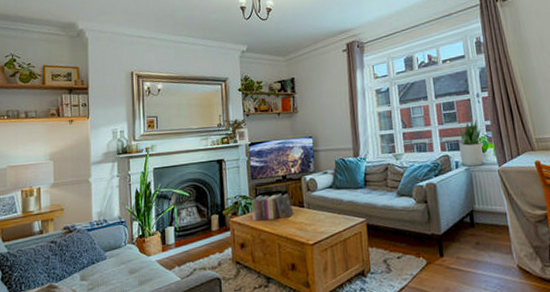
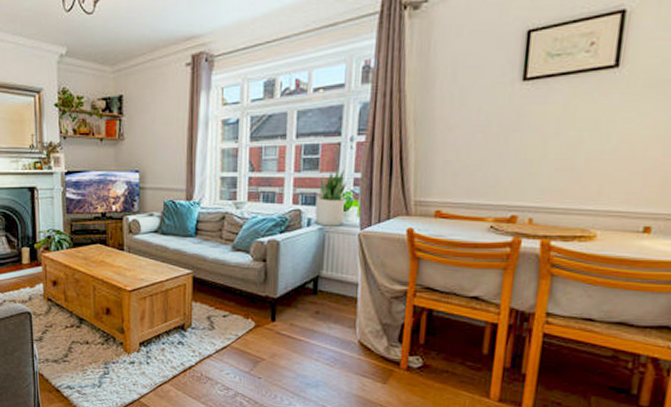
books: present [251,193,294,221] -> none [66,232,112,261]

